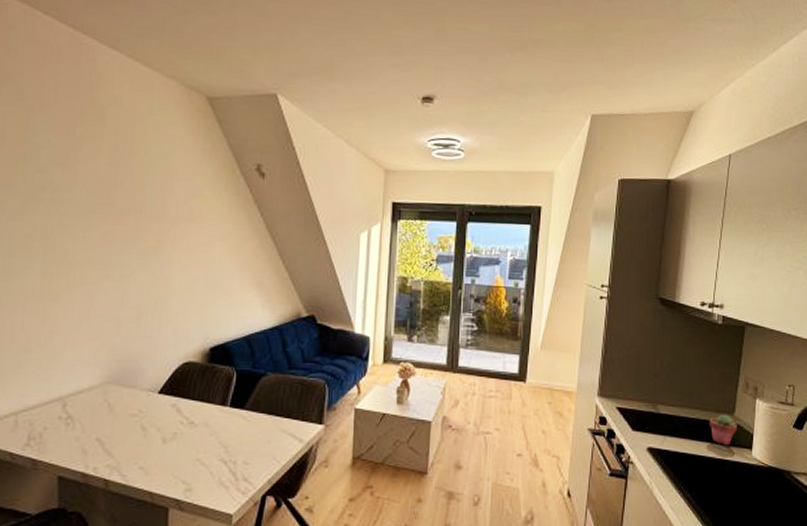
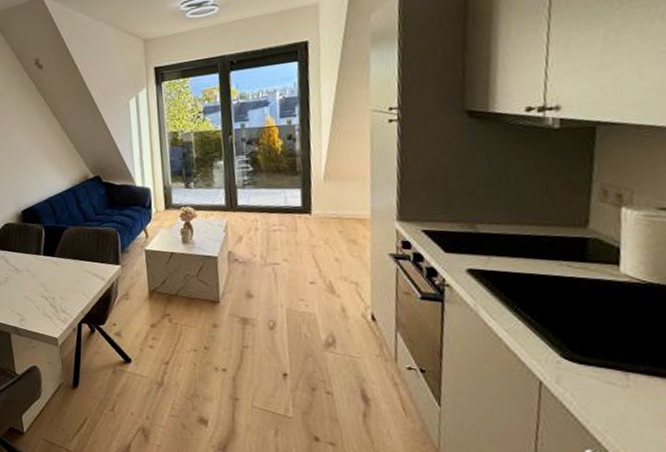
potted succulent: present [709,414,738,446] -> none [550,227,595,263]

